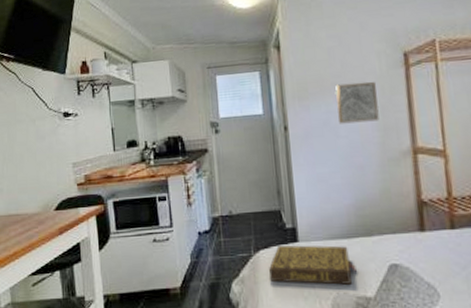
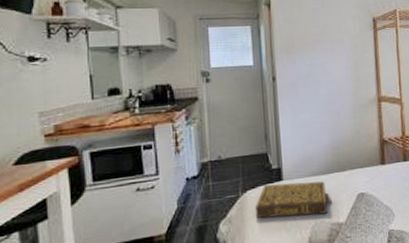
wall art: present [335,81,380,124] -> none [318,40,353,76]

